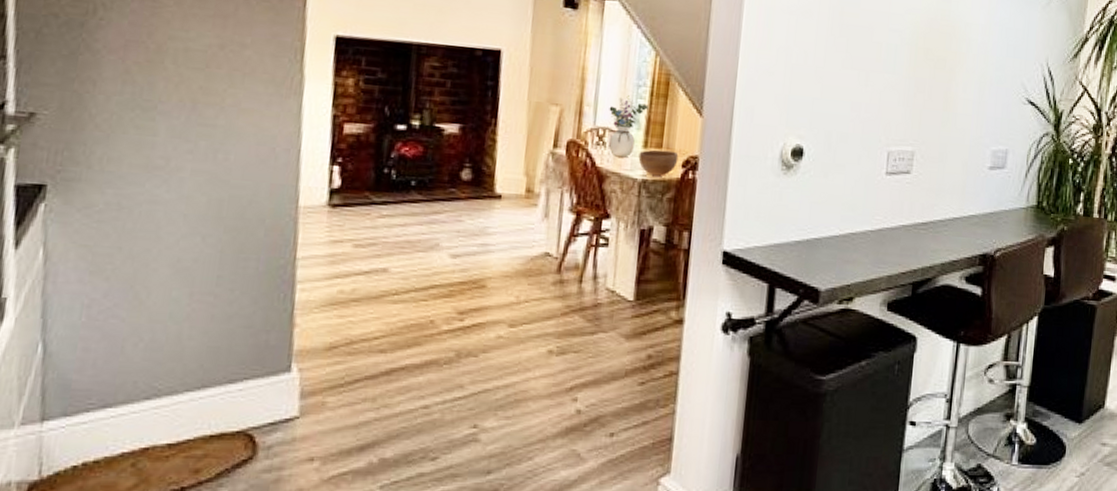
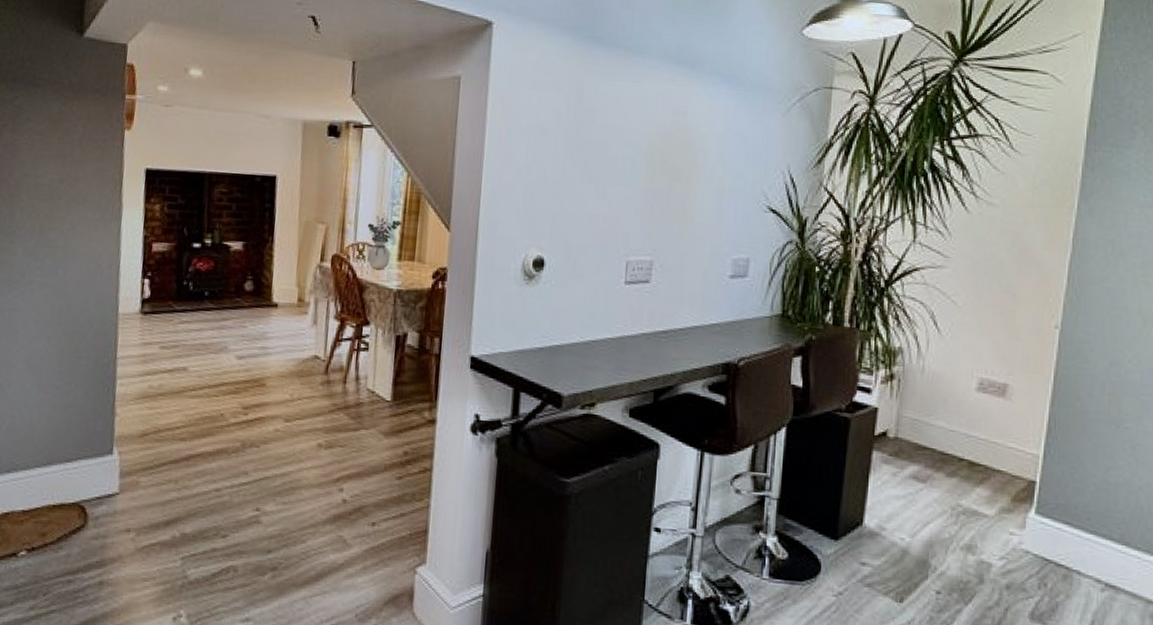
bowl: present [638,149,679,176] -> none [393,262,429,287]

